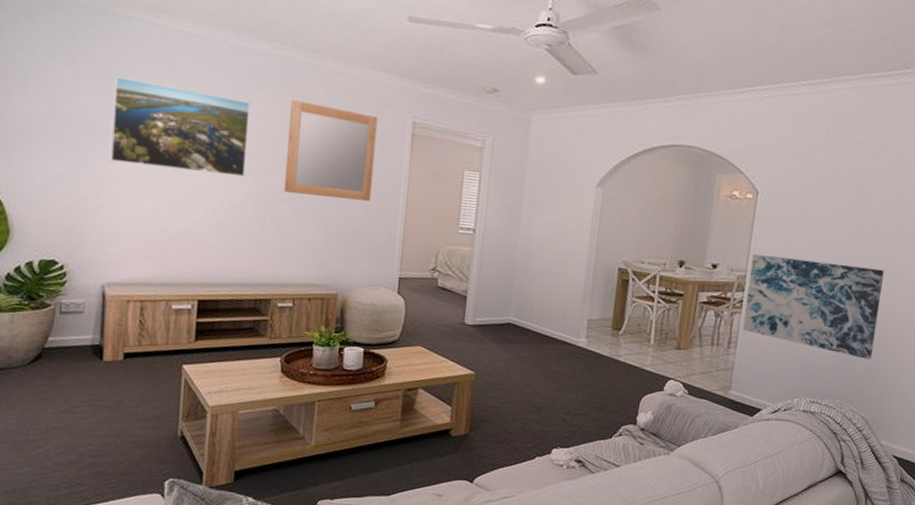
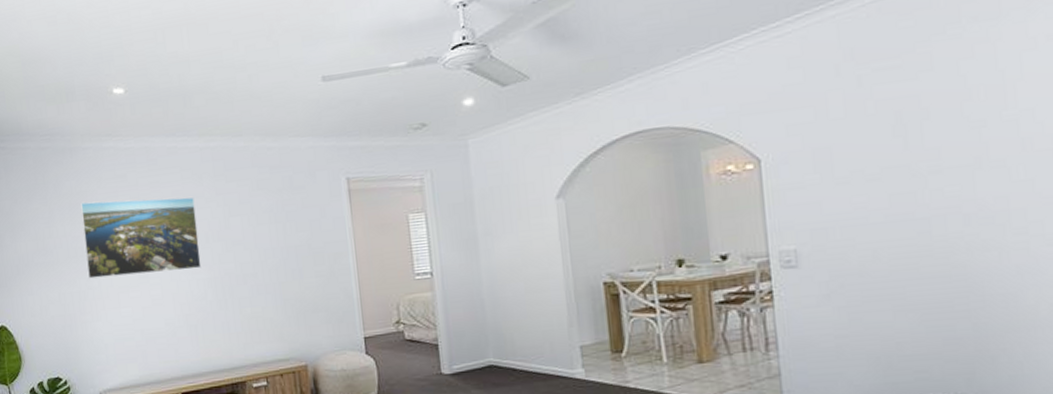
home mirror: present [283,99,378,201] -> none [230,181,321,274]
wall art: present [743,253,884,359] -> none [771,216,981,335]

